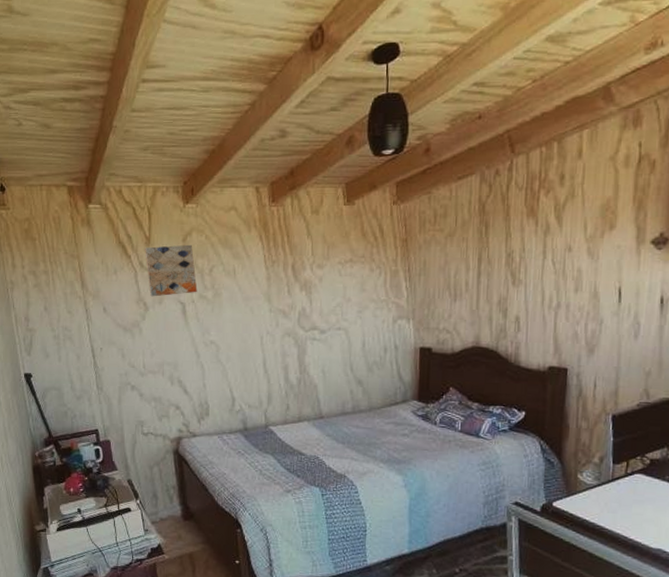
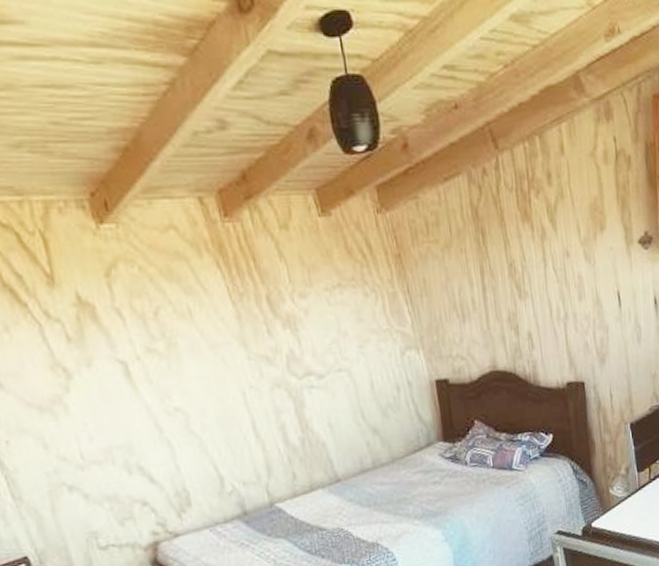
wall art: present [145,244,198,297] -> none [48,280,142,359]

